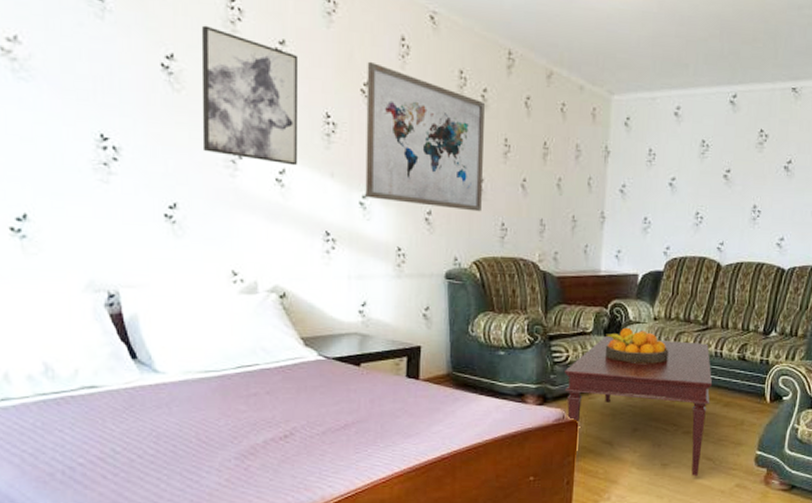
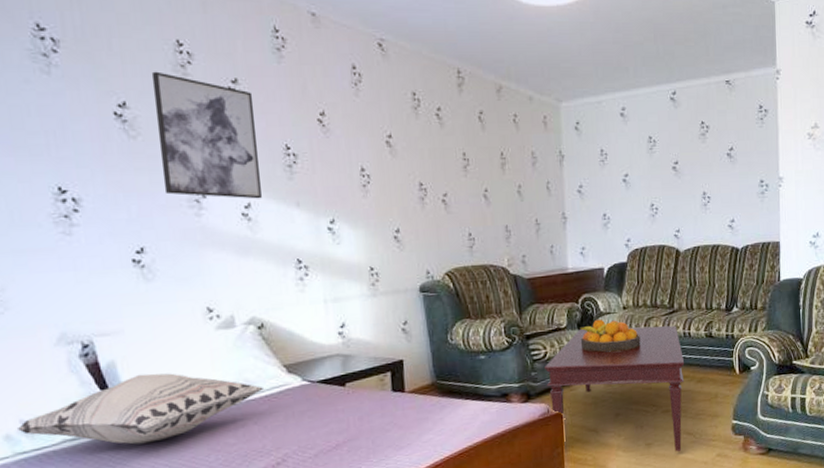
decorative pillow: none [39,330,279,400] -> present [16,373,263,445]
wall art: present [365,61,486,212] -> none [321,91,448,225]

